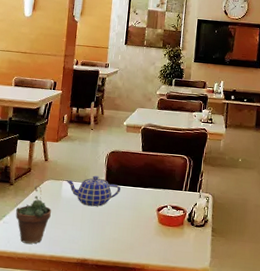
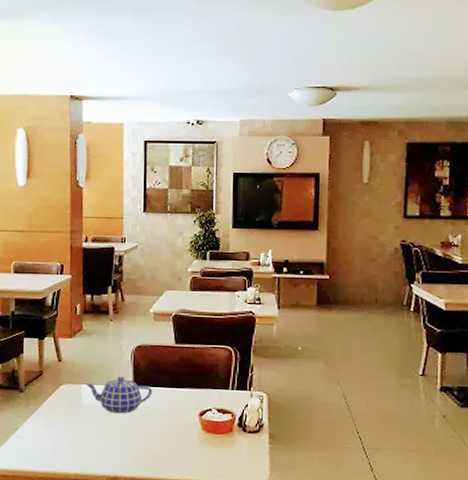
succulent plant: present [15,186,51,244] -> none [30,392,71,461]

